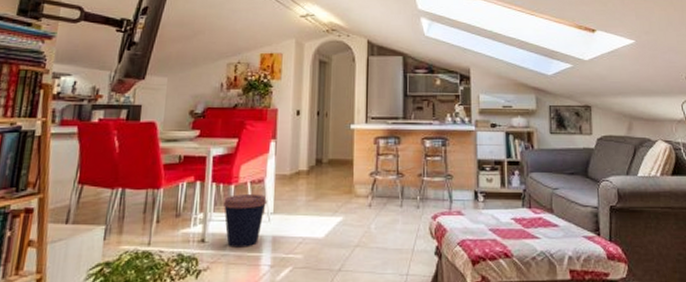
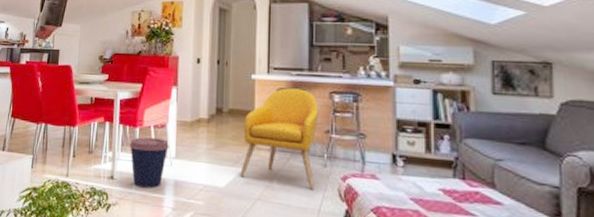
armchair: none [339,136,412,230] -> present [240,88,319,189]

